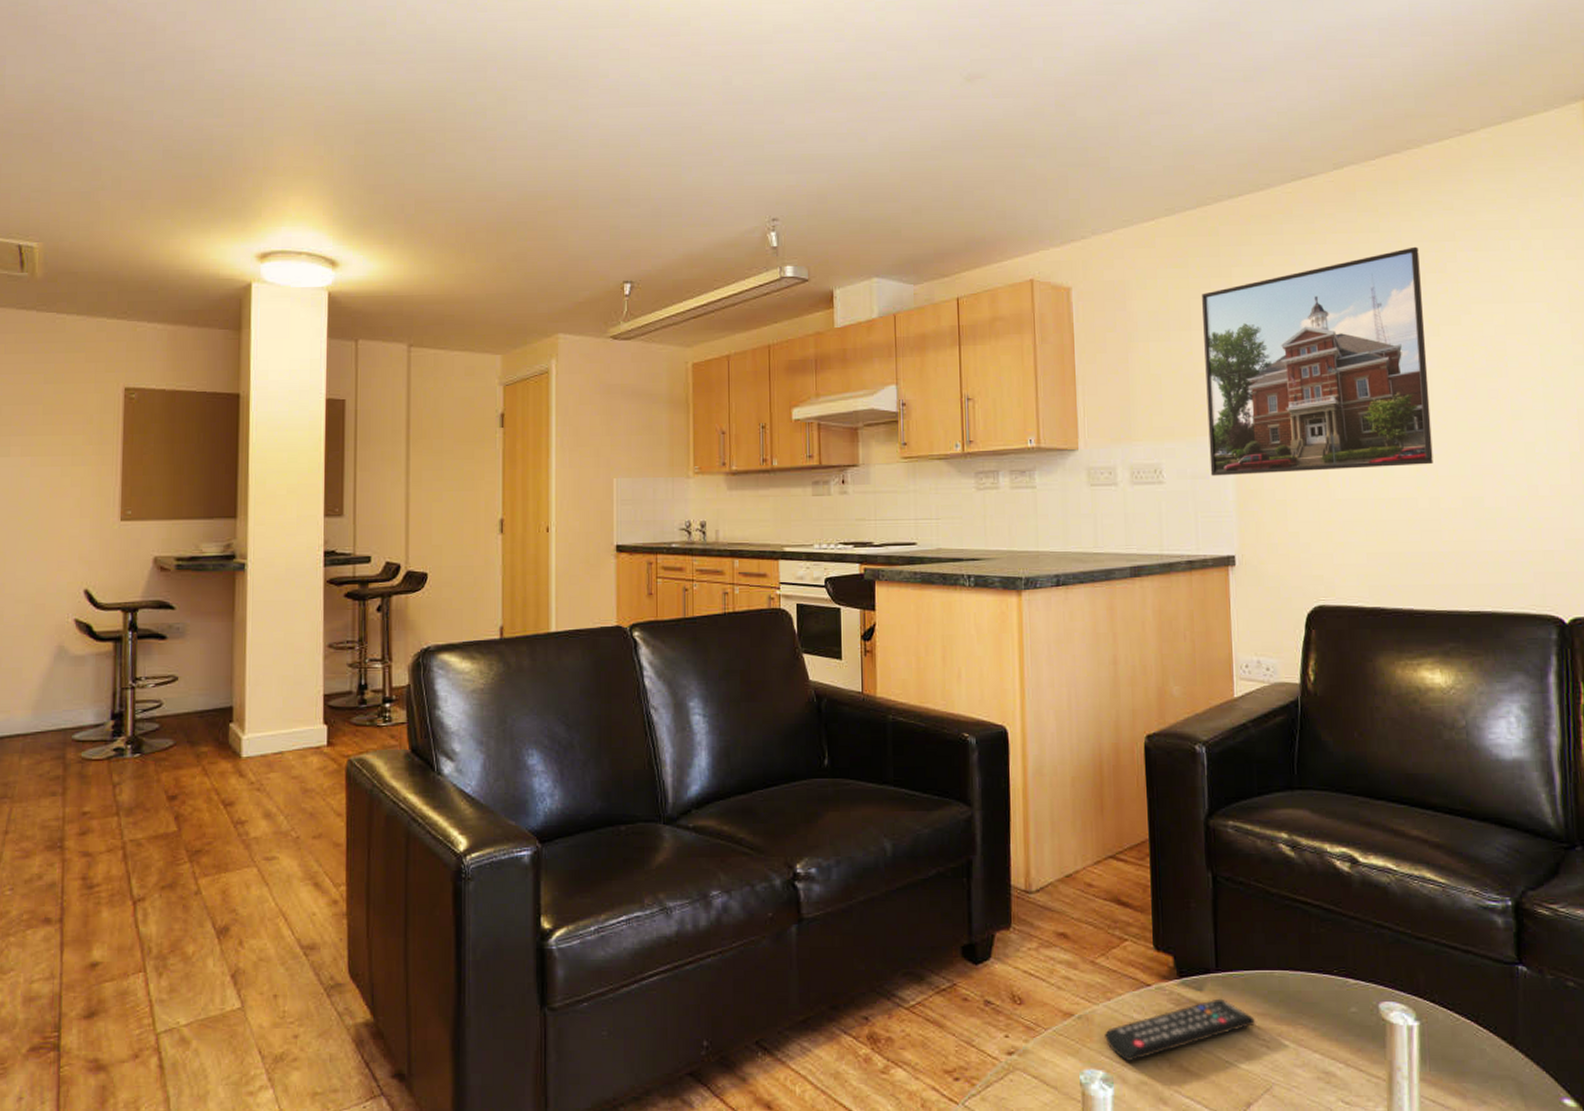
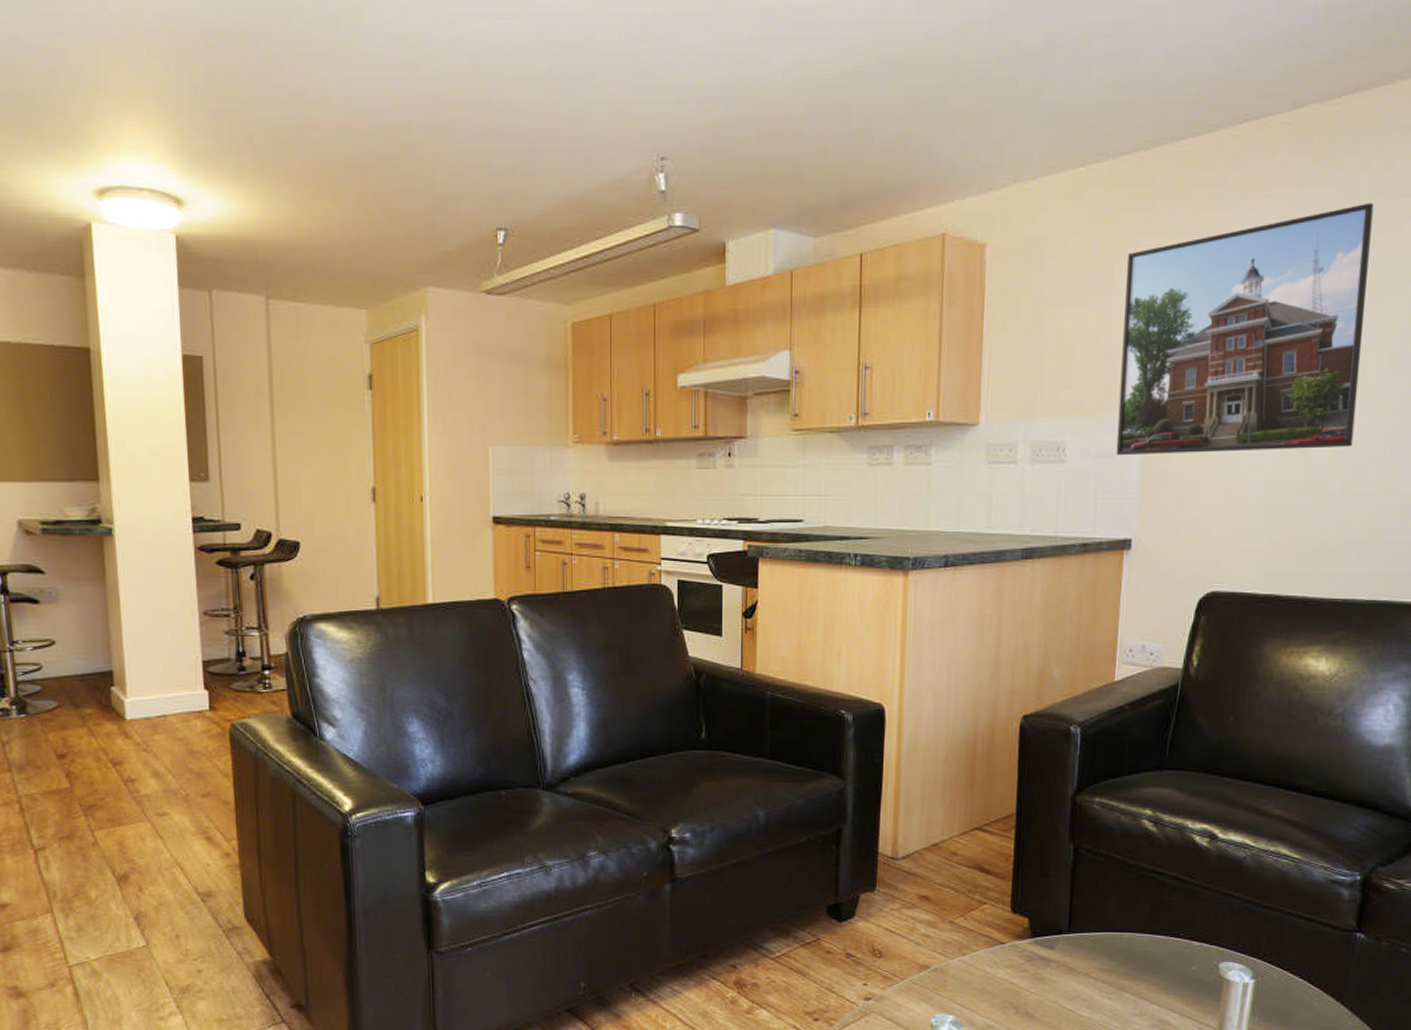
remote control: present [1105,998,1256,1062] -> none [957,956,1101,1009]

